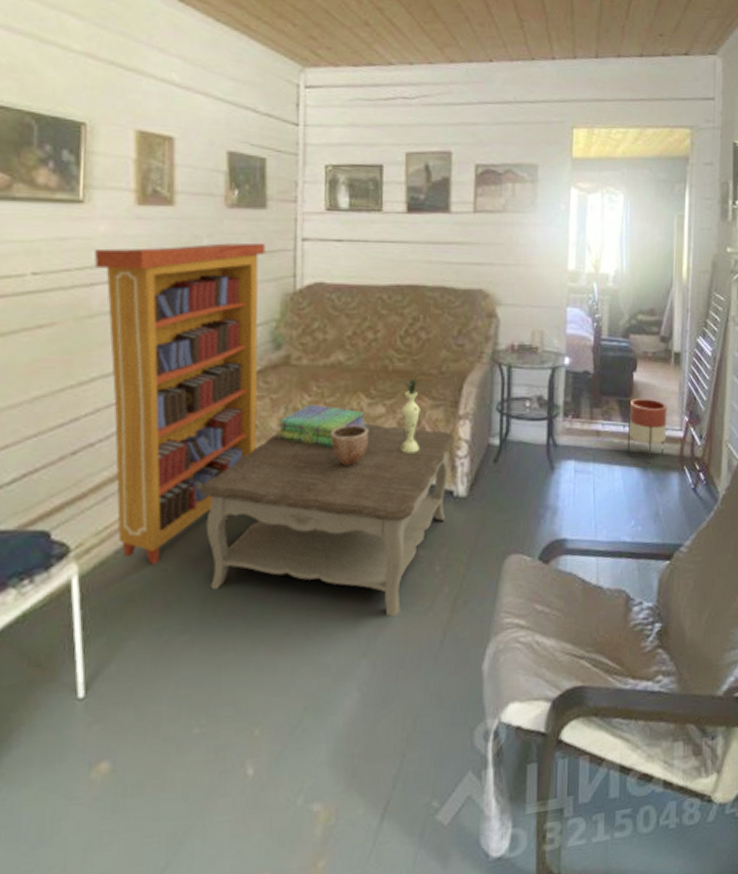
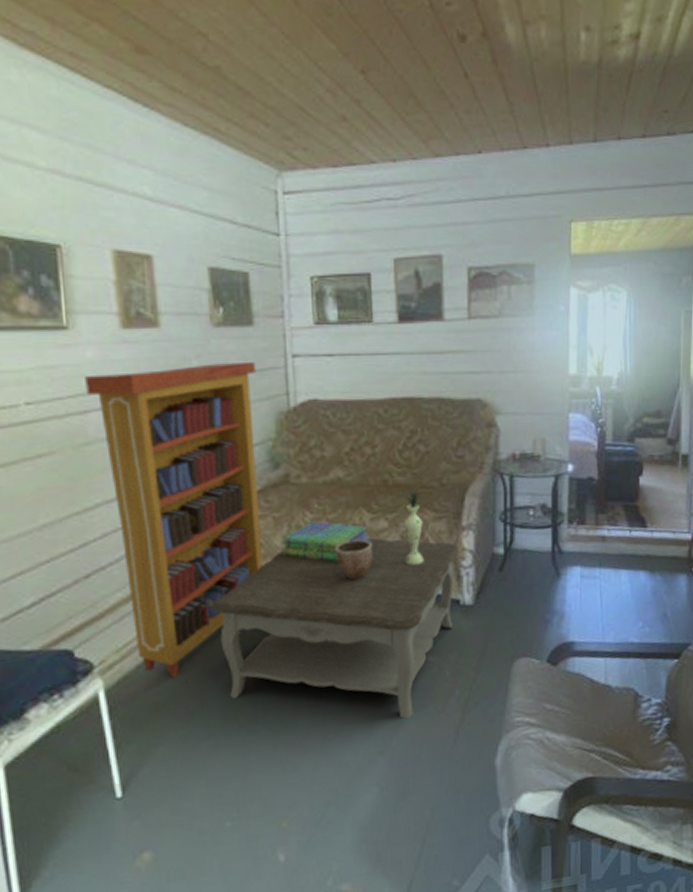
planter: present [627,399,667,464] -> none [633,502,675,567]

